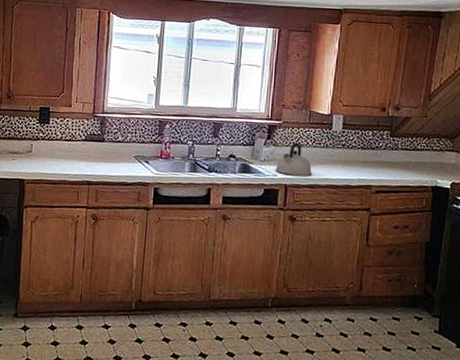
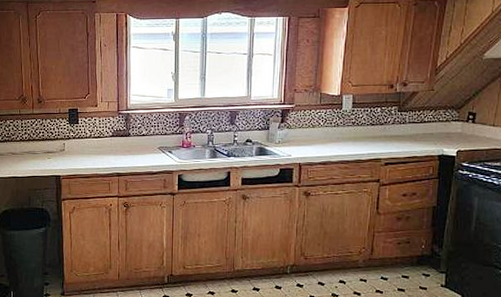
kettle: present [275,142,312,176] -> none [289,123,324,155]

